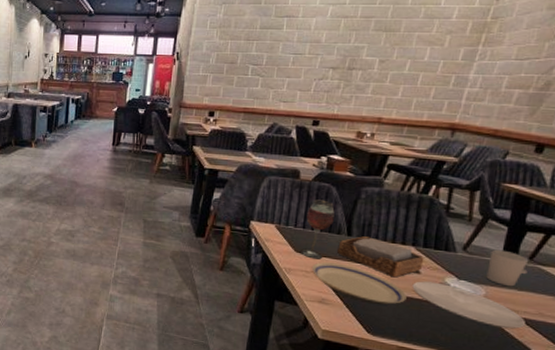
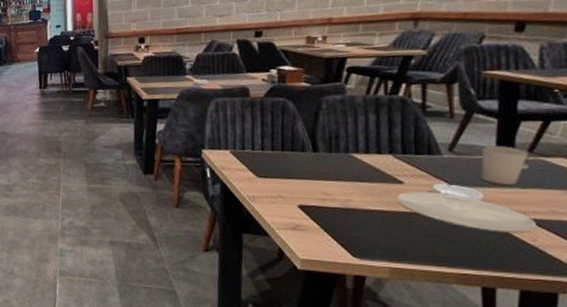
wineglass: present [301,199,336,259] -> none [263,116,296,182]
plate: present [311,262,407,305] -> none [278,183,392,224]
napkin holder: present [337,236,424,278] -> none [304,150,405,192]

